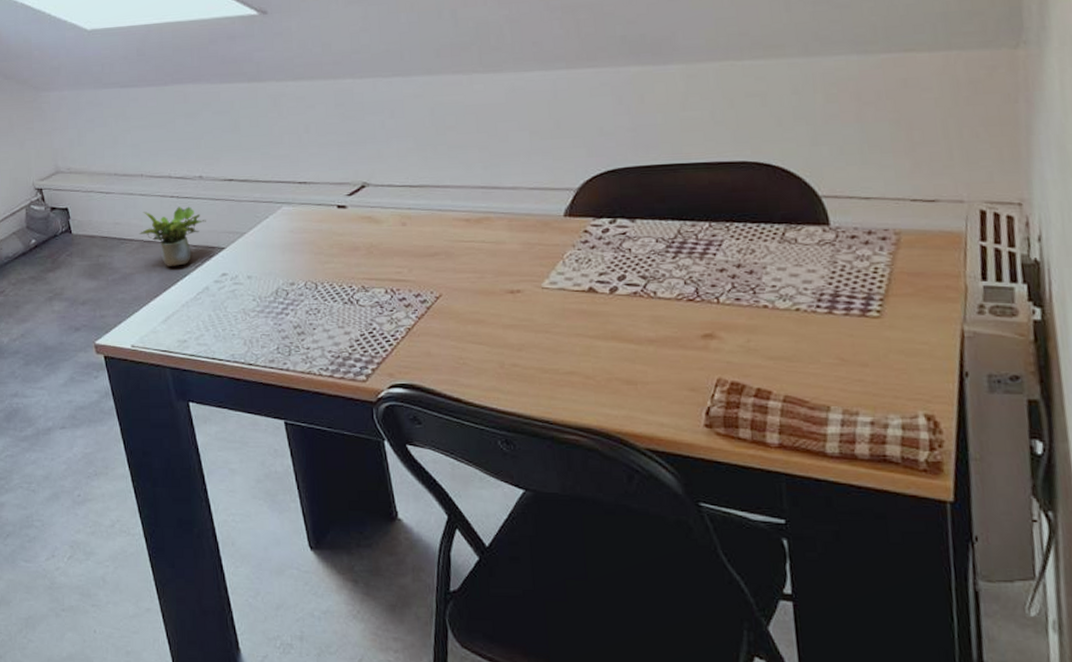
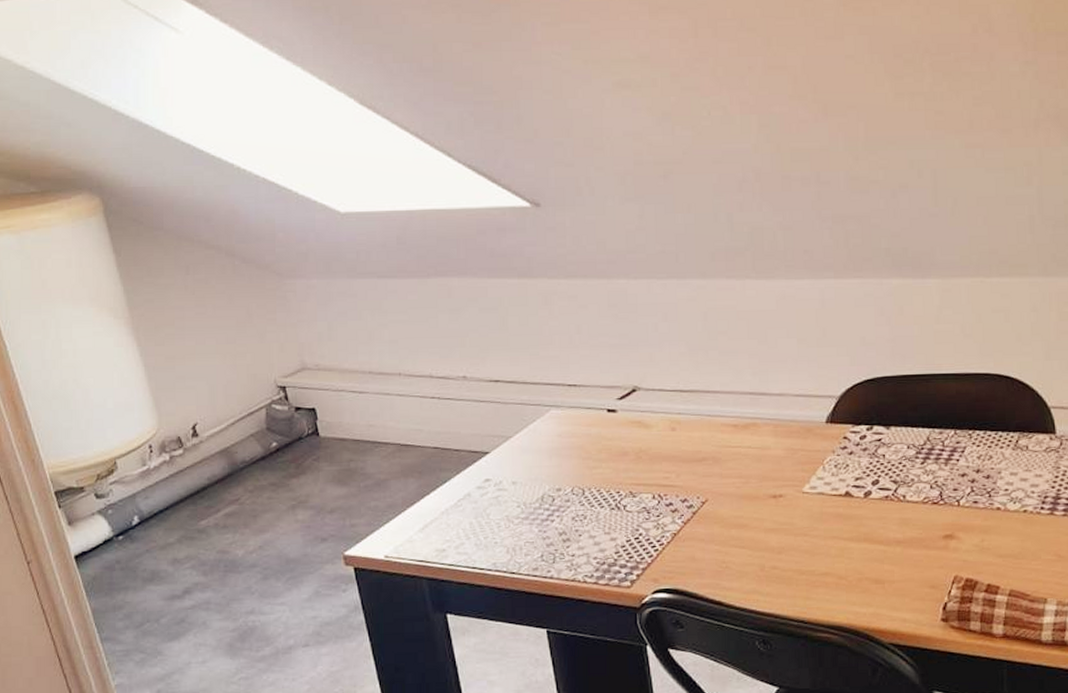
potted plant: present [139,206,206,266] -> none [395,408,469,472]

